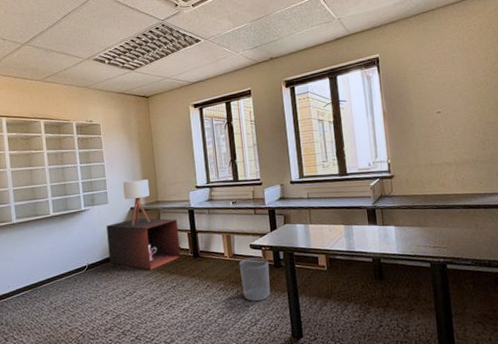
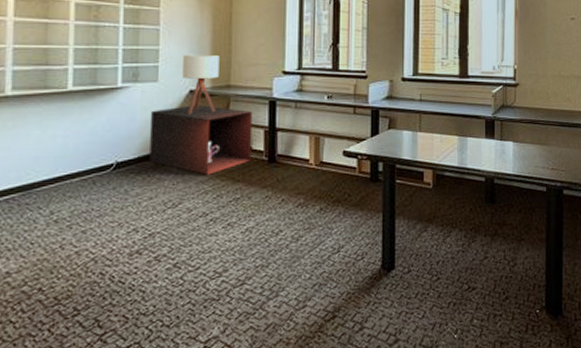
waste bin: present [239,257,271,301] -> none [327,167,364,222]

